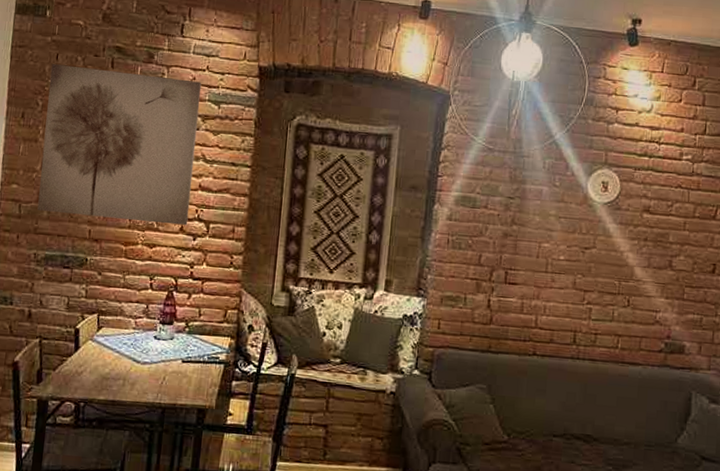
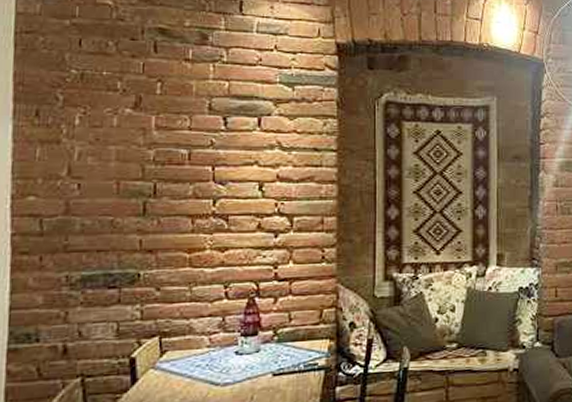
wall art: present [37,64,202,226] -> none [66,51,270,225]

